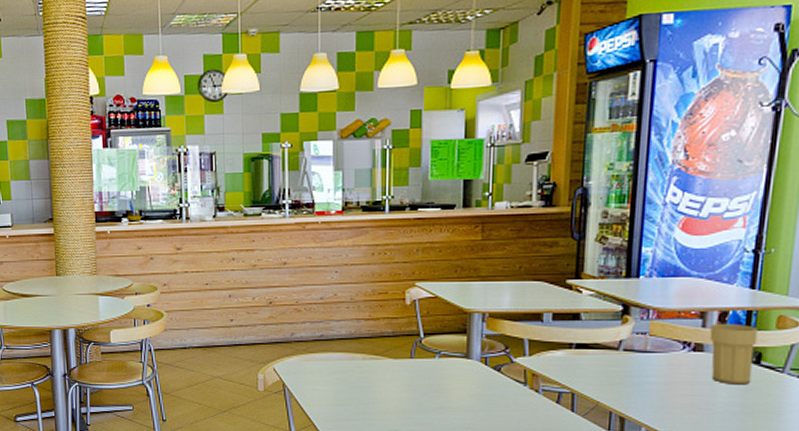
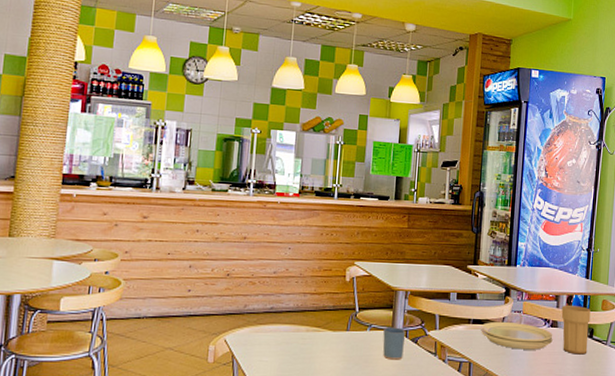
mug: none [456,354,485,390] -> present [383,327,406,360]
plate: none [587,345,696,379] -> present [481,321,553,350]

